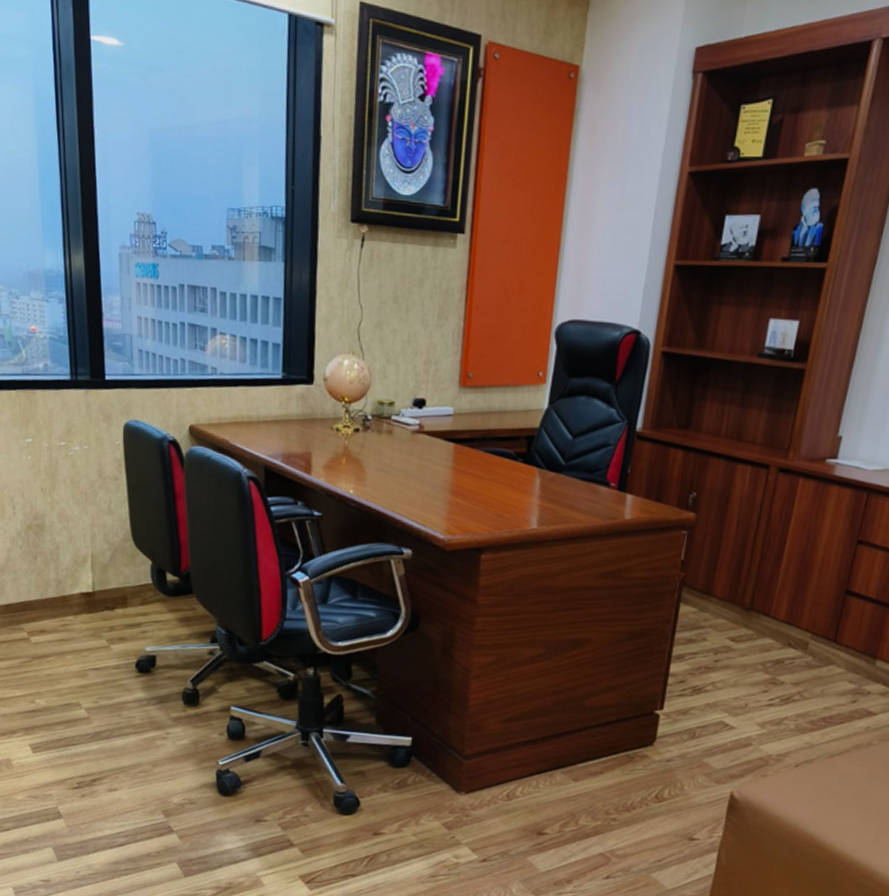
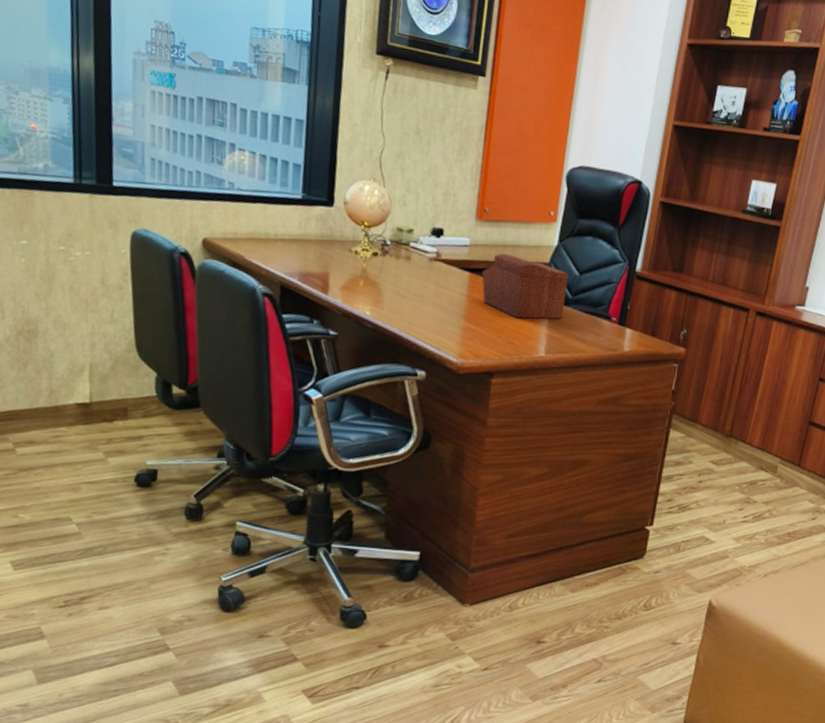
sewing box: none [467,421,561,490] -> present [482,253,568,319]

